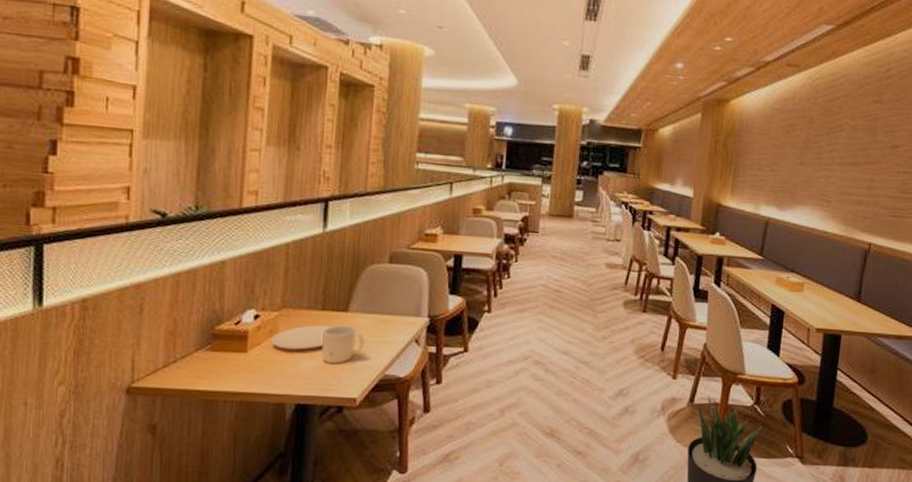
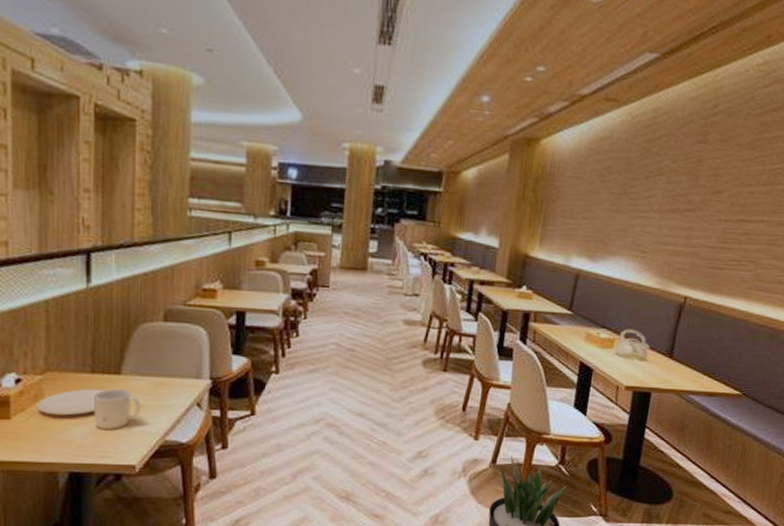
teapot: none [803,273,838,303] -> present [614,329,650,360]

